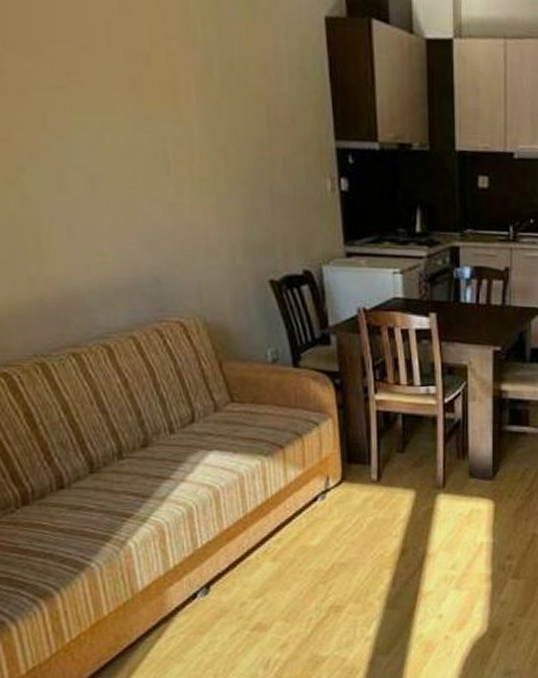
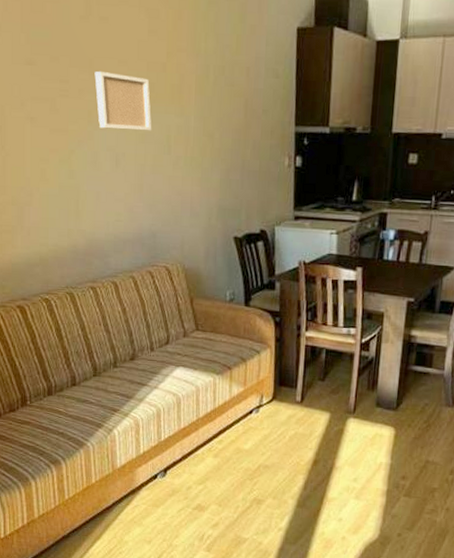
wall art: none [44,60,138,143] -> present [94,71,151,131]

